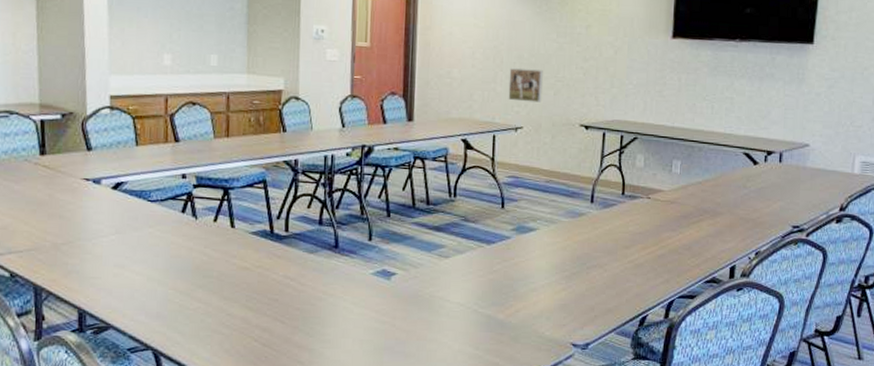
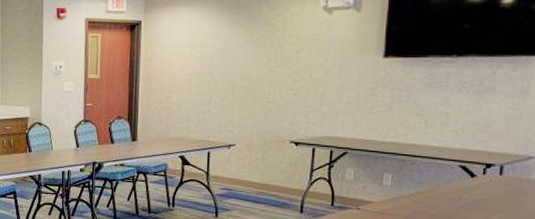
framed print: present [508,68,543,103] -> none [222,92,255,122]

